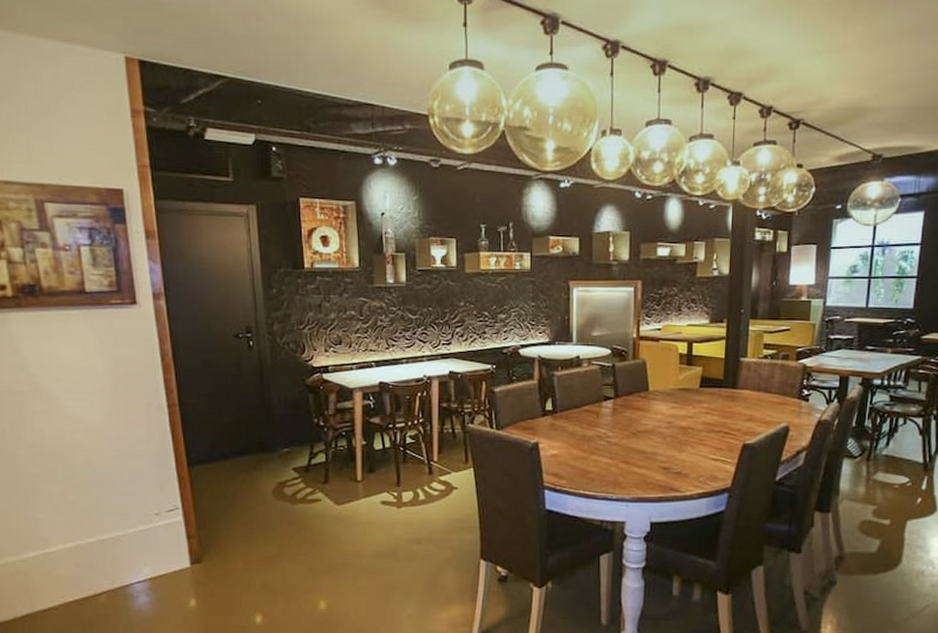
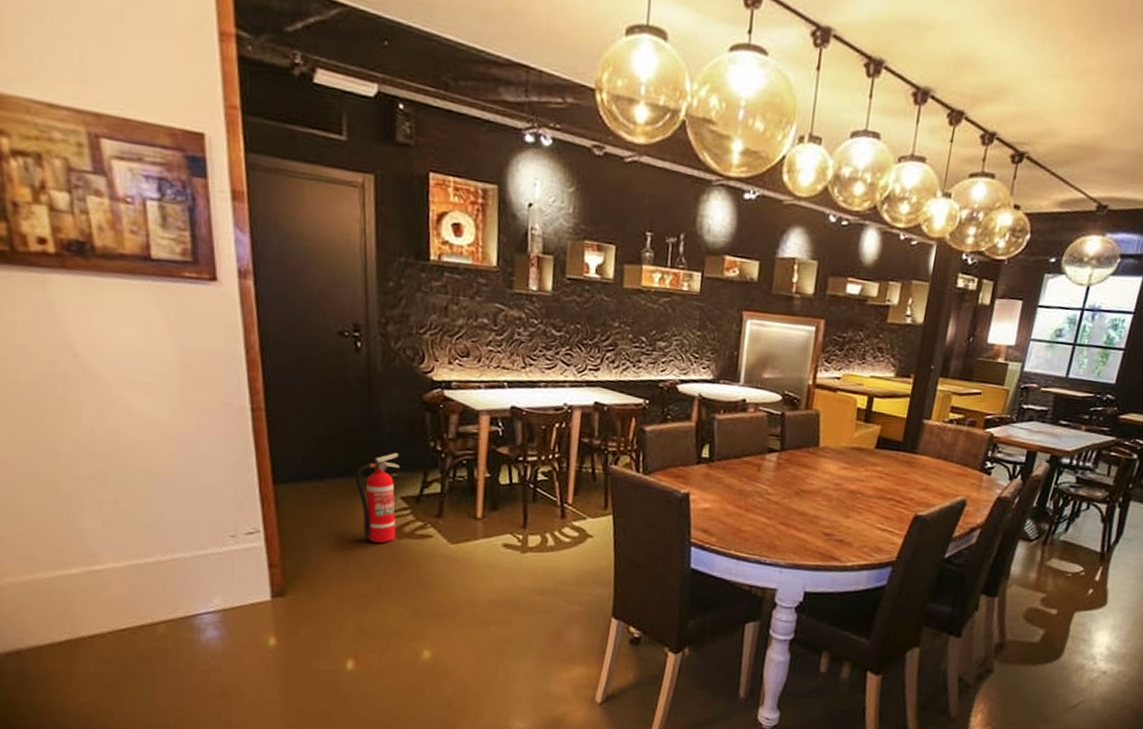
fire extinguisher: none [254,431,291,509] -> present [355,453,401,543]

